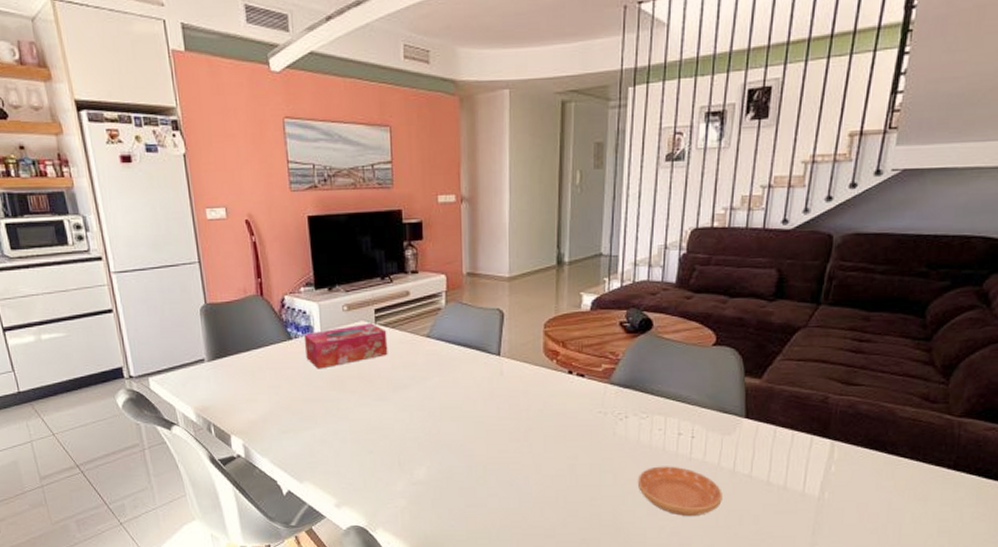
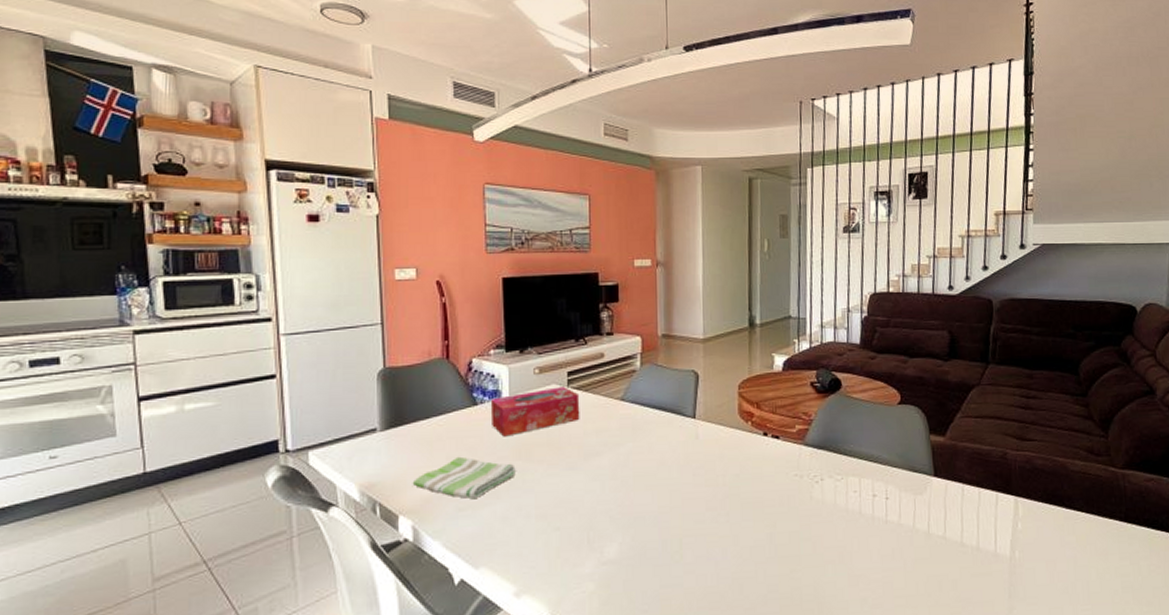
dish towel: none [239,385,331,424] -> present [412,456,516,500]
saucer: present [637,466,722,516] -> none [836,530,920,585]

